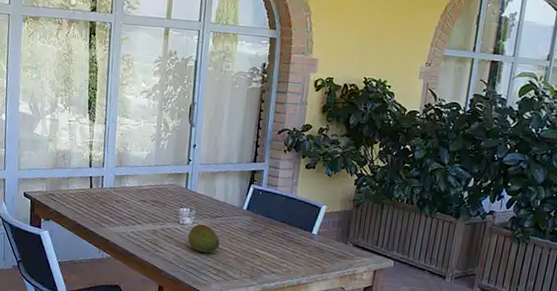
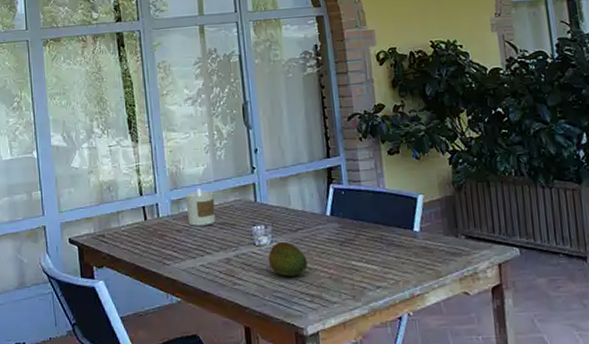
candle: none [127,169,152,201] -> present [185,188,216,226]

